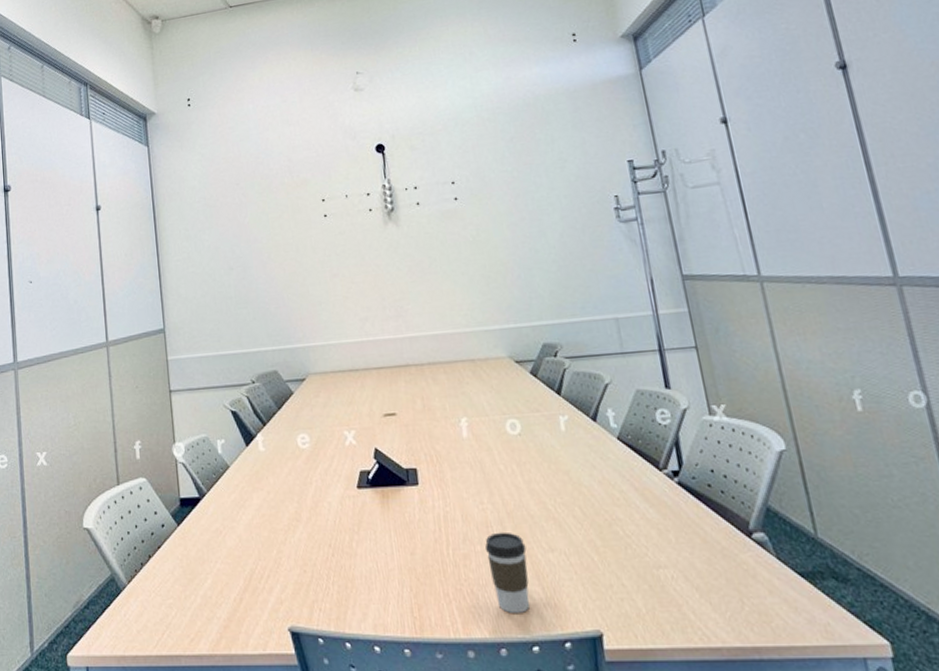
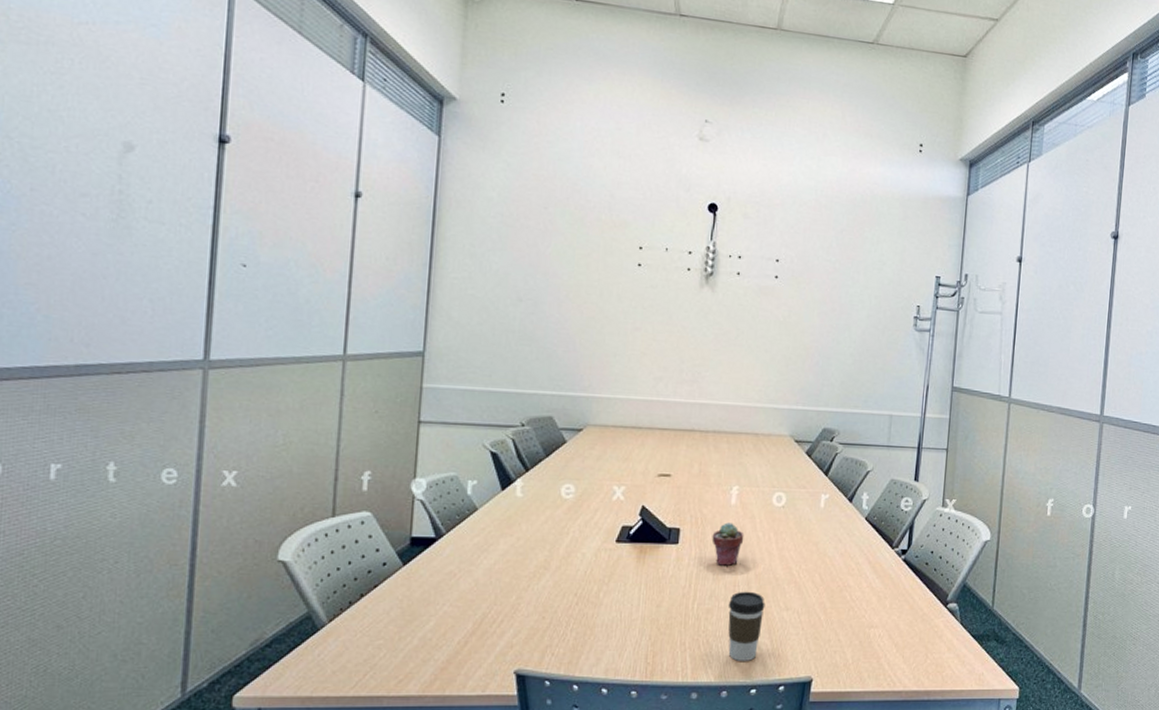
potted succulent: none [450,457,486,505] -> present [712,522,744,566]

